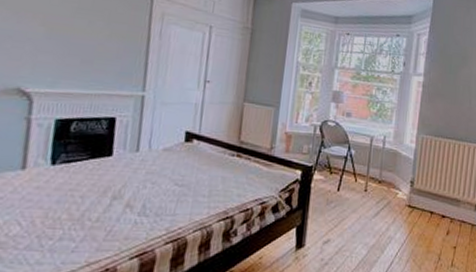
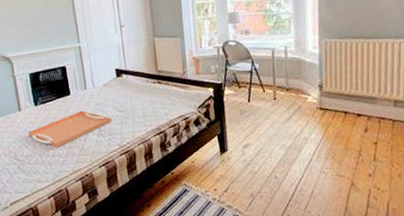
serving tray: none [27,178,165,227] -> present [28,110,112,147]

